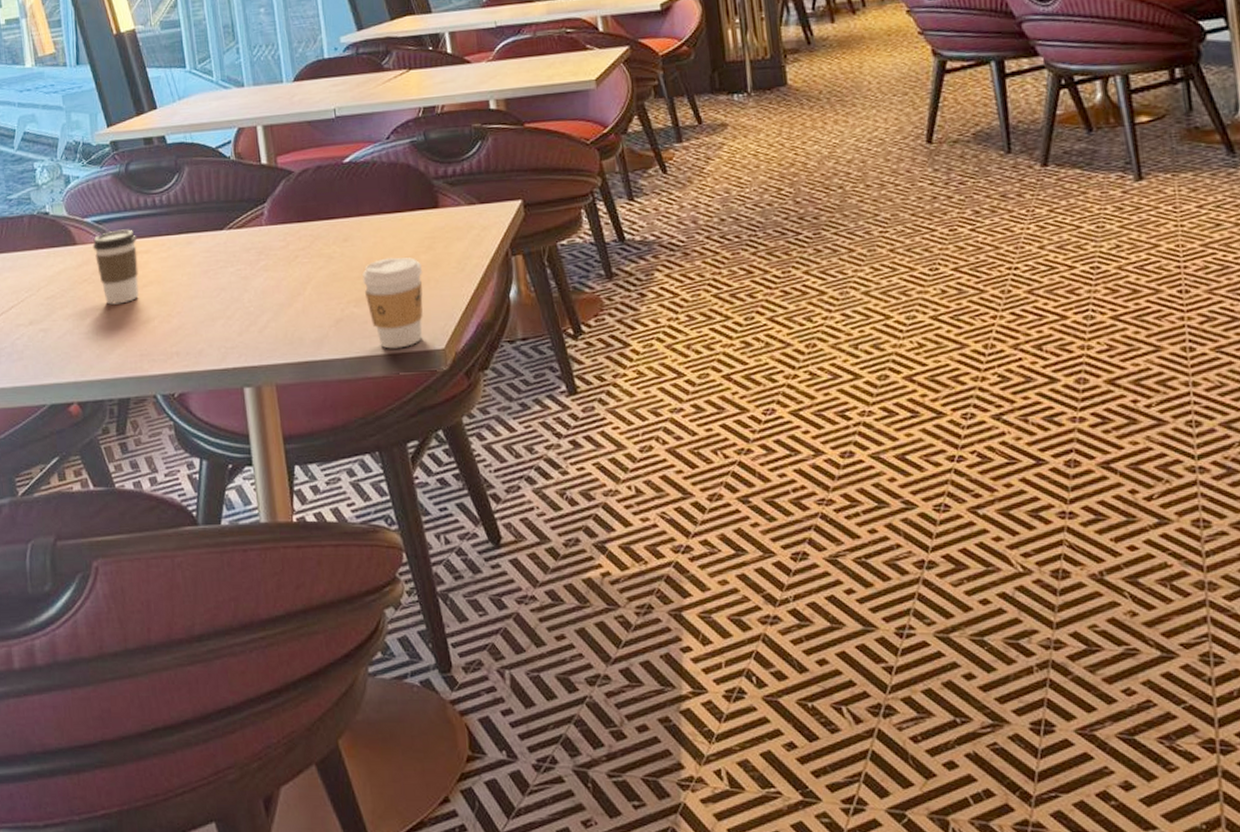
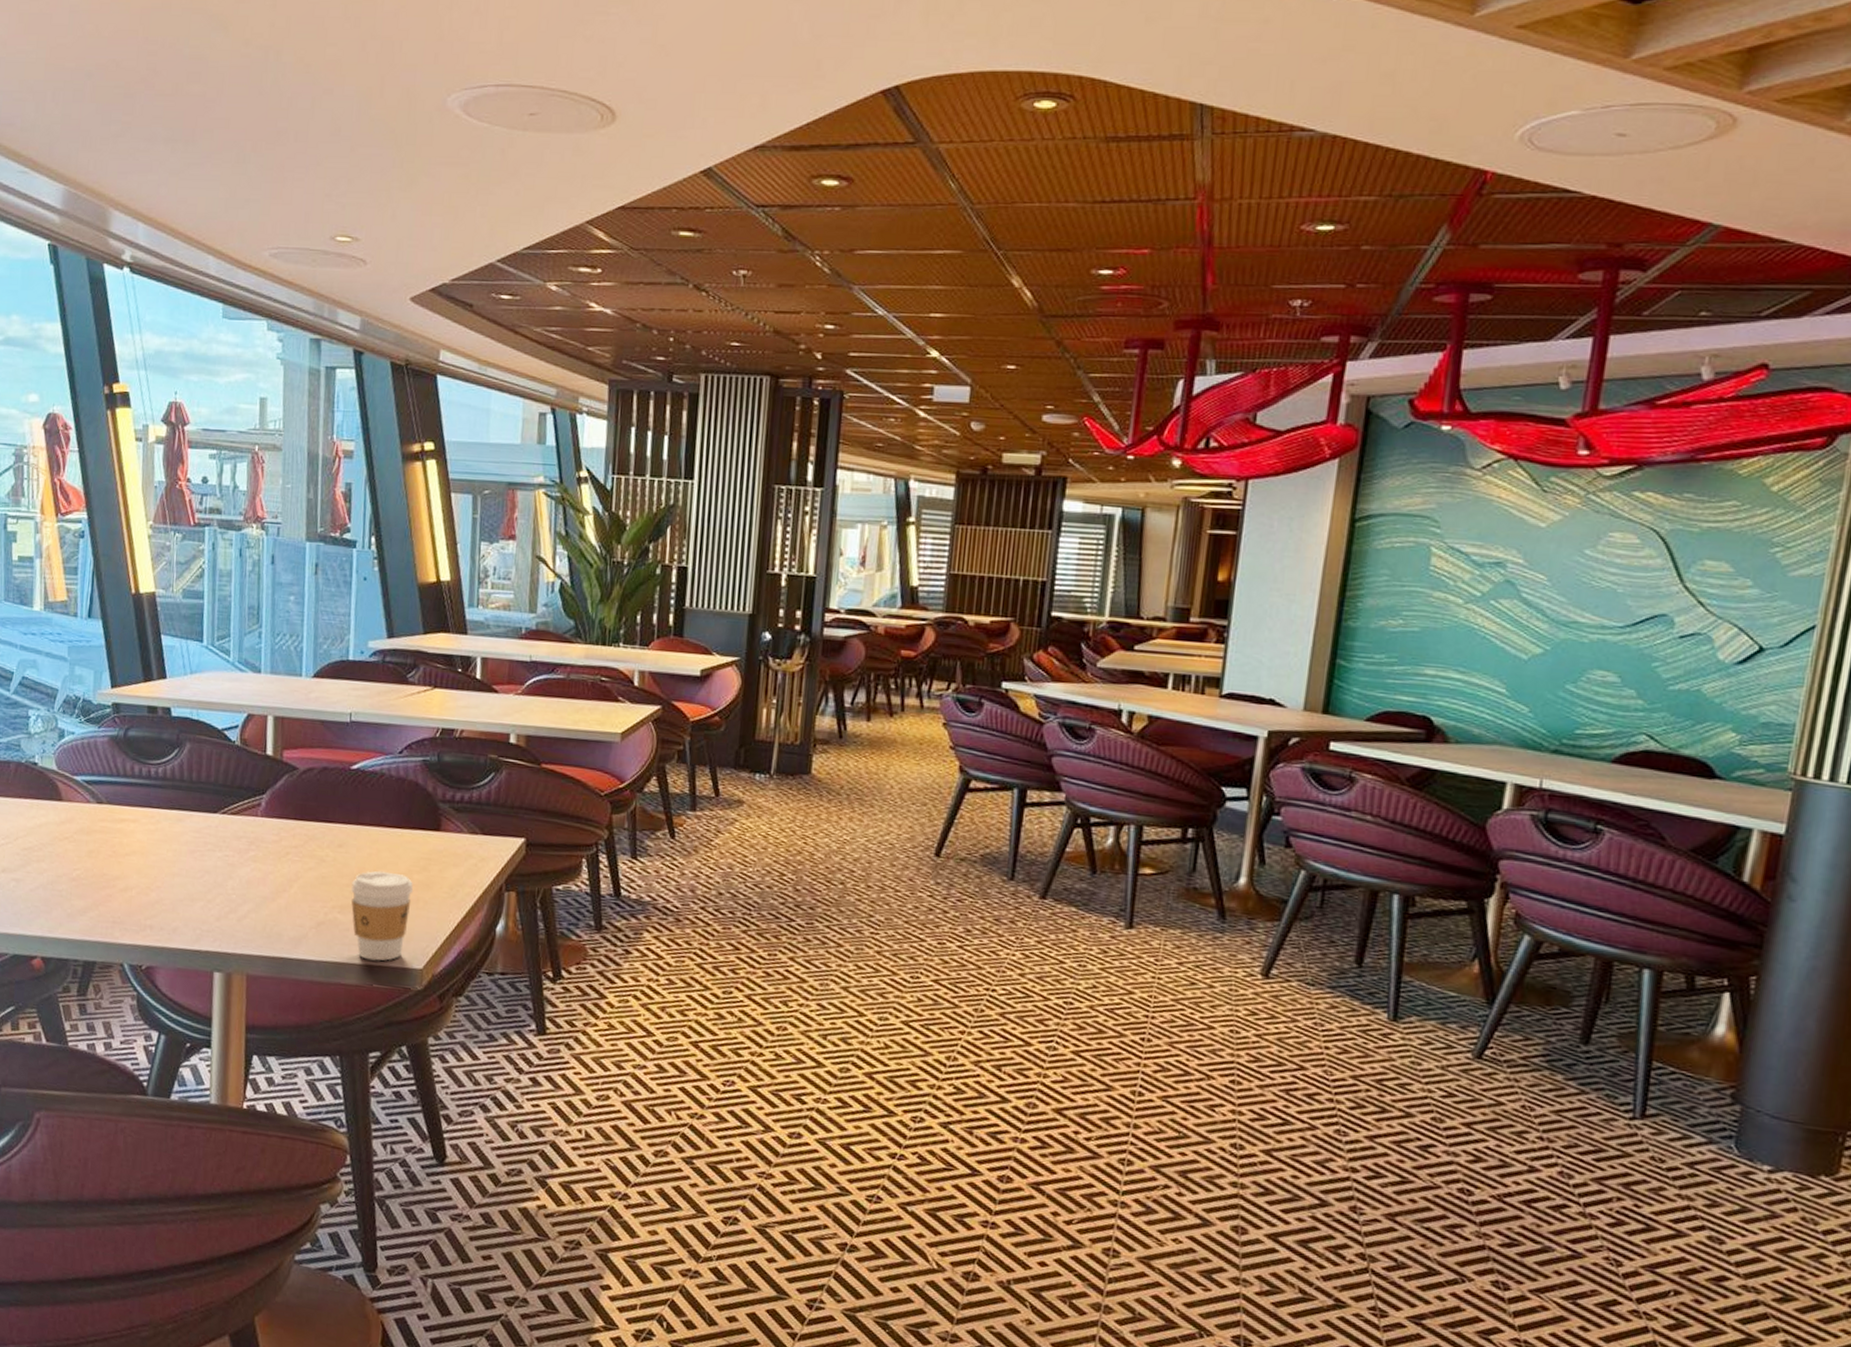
coffee cup: present [92,229,140,305] -> none [78,794,126,868]

